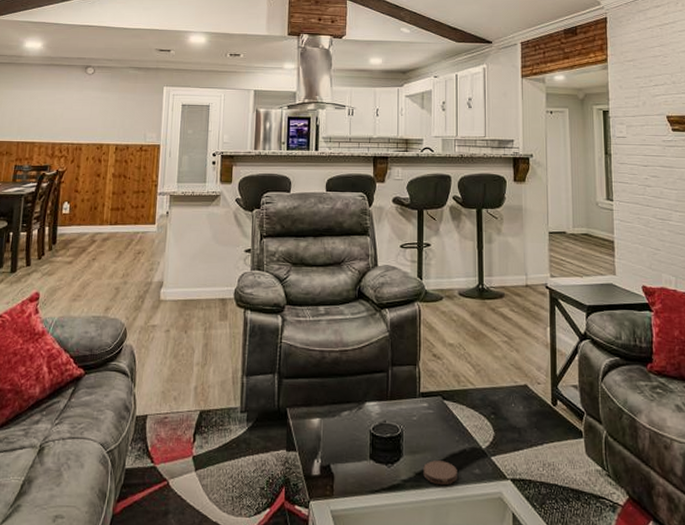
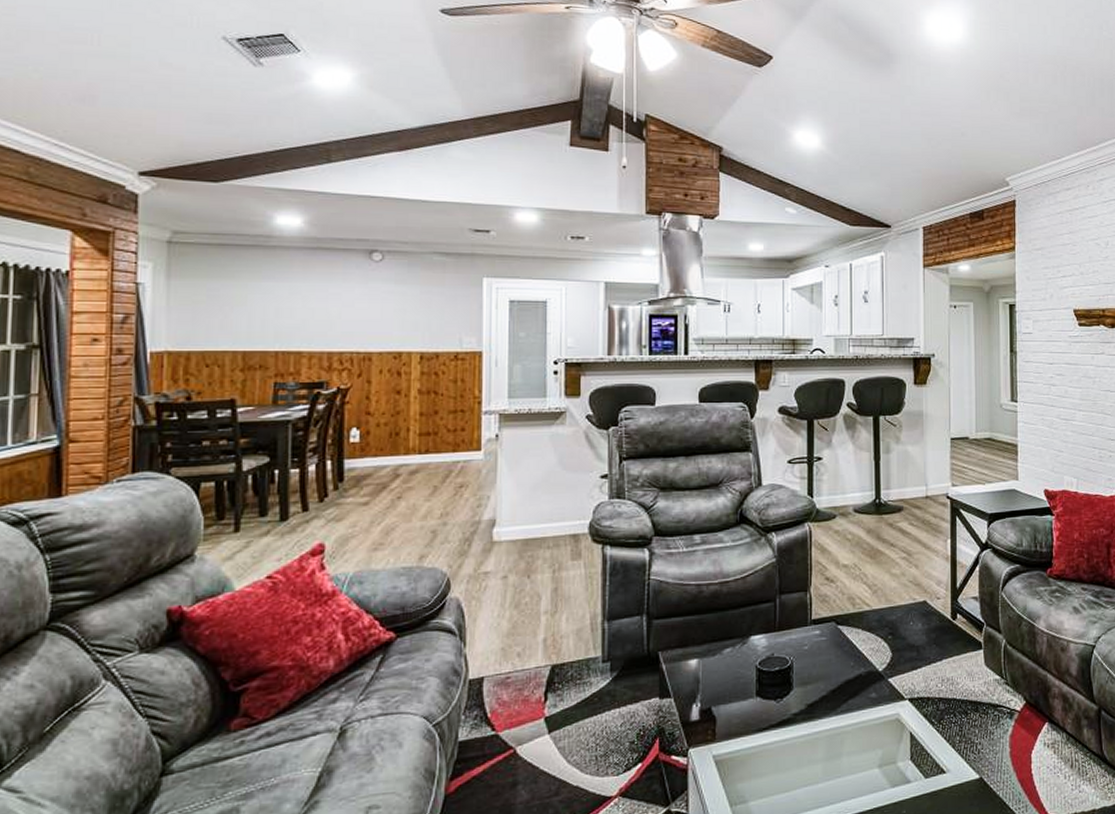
coaster: present [423,460,457,485] -> none [816,689,853,714]

